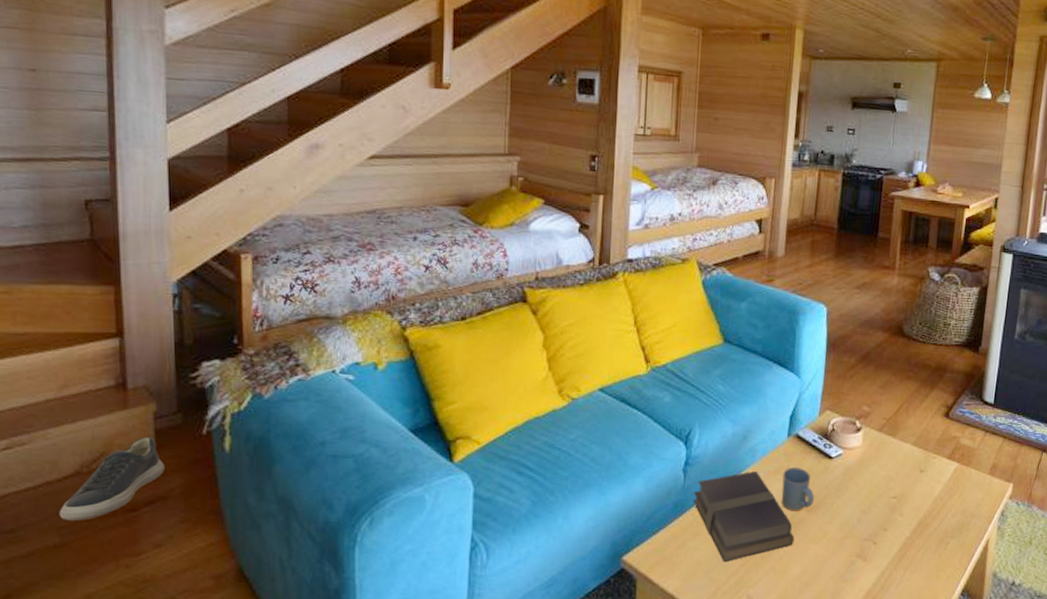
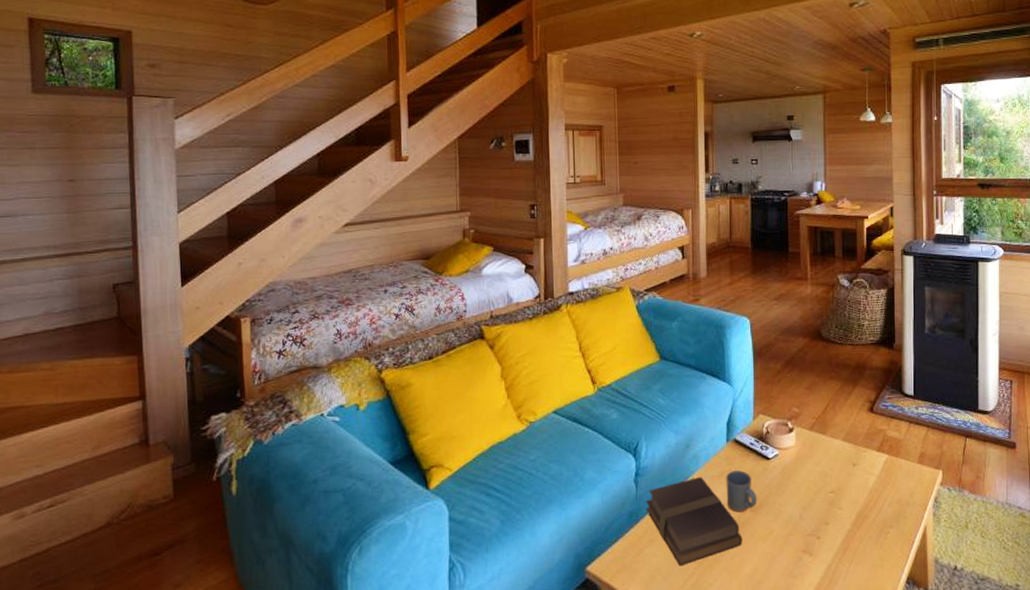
shoe: present [59,436,165,521] -> none [94,486,182,568]

